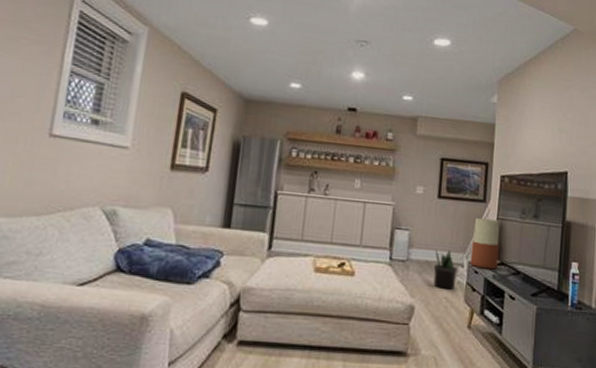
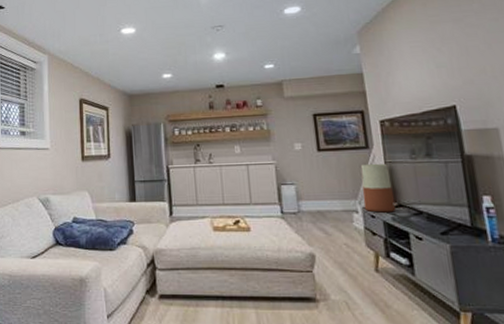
planter: present [433,249,457,290] -> none [324,198,353,236]

